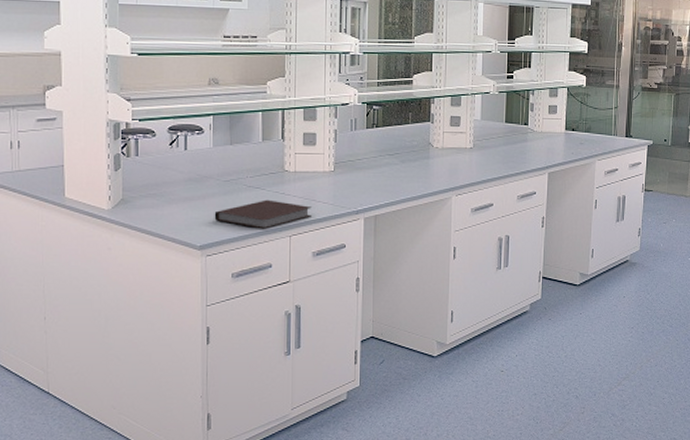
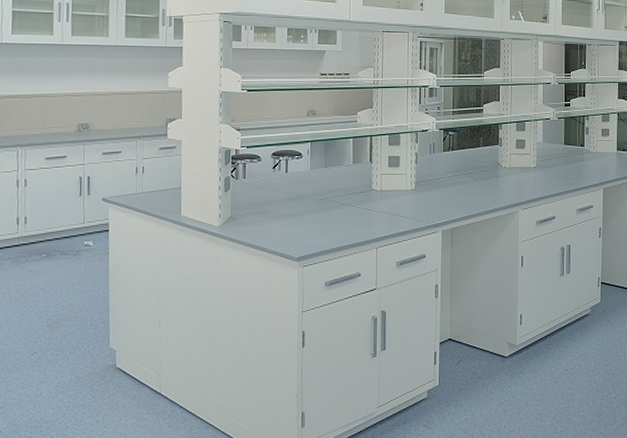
notebook: present [214,199,312,229] -> none [310,215,396,242]

